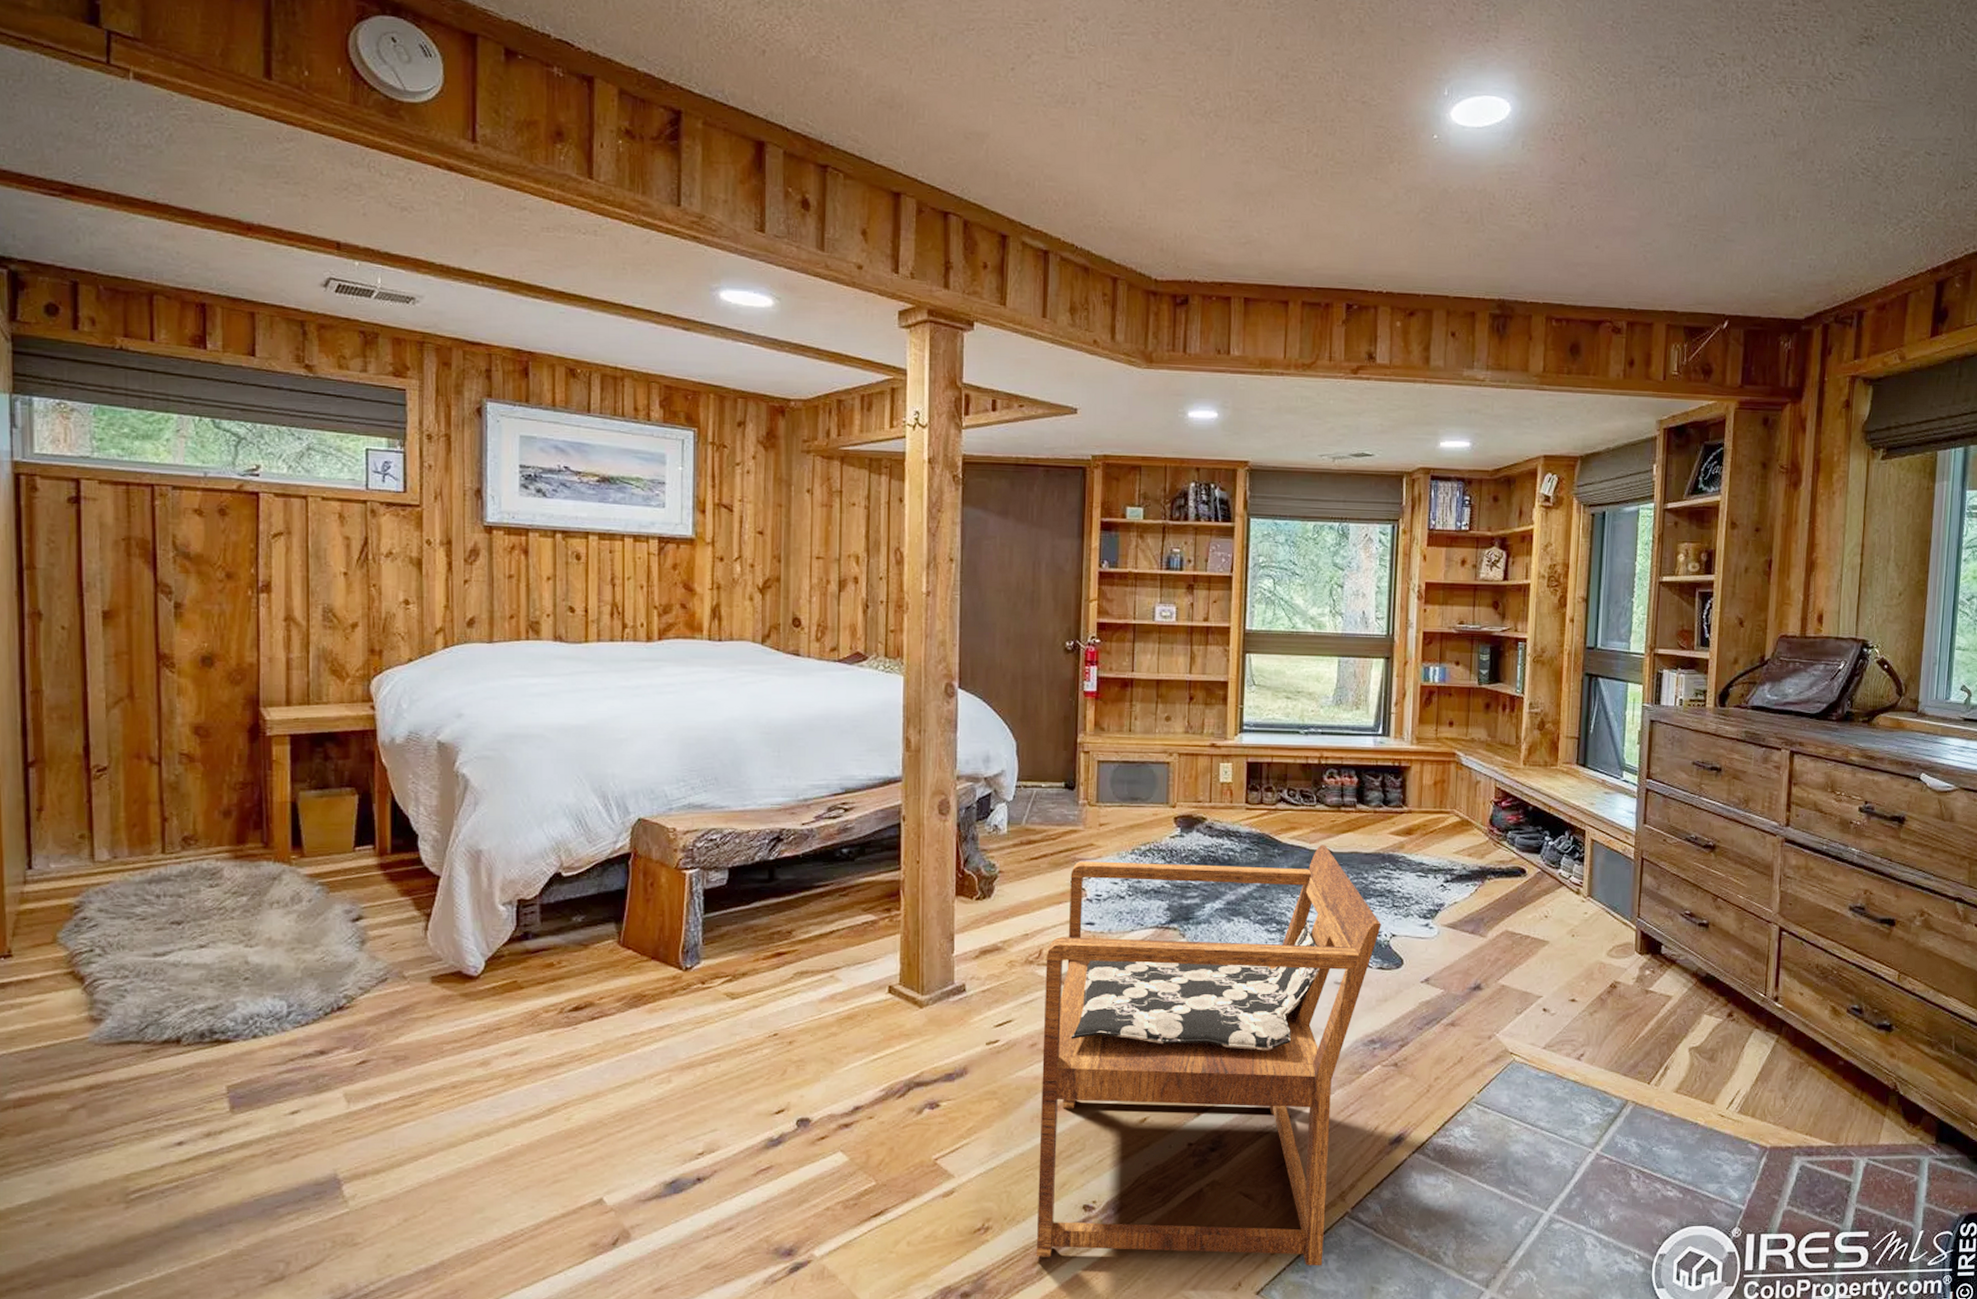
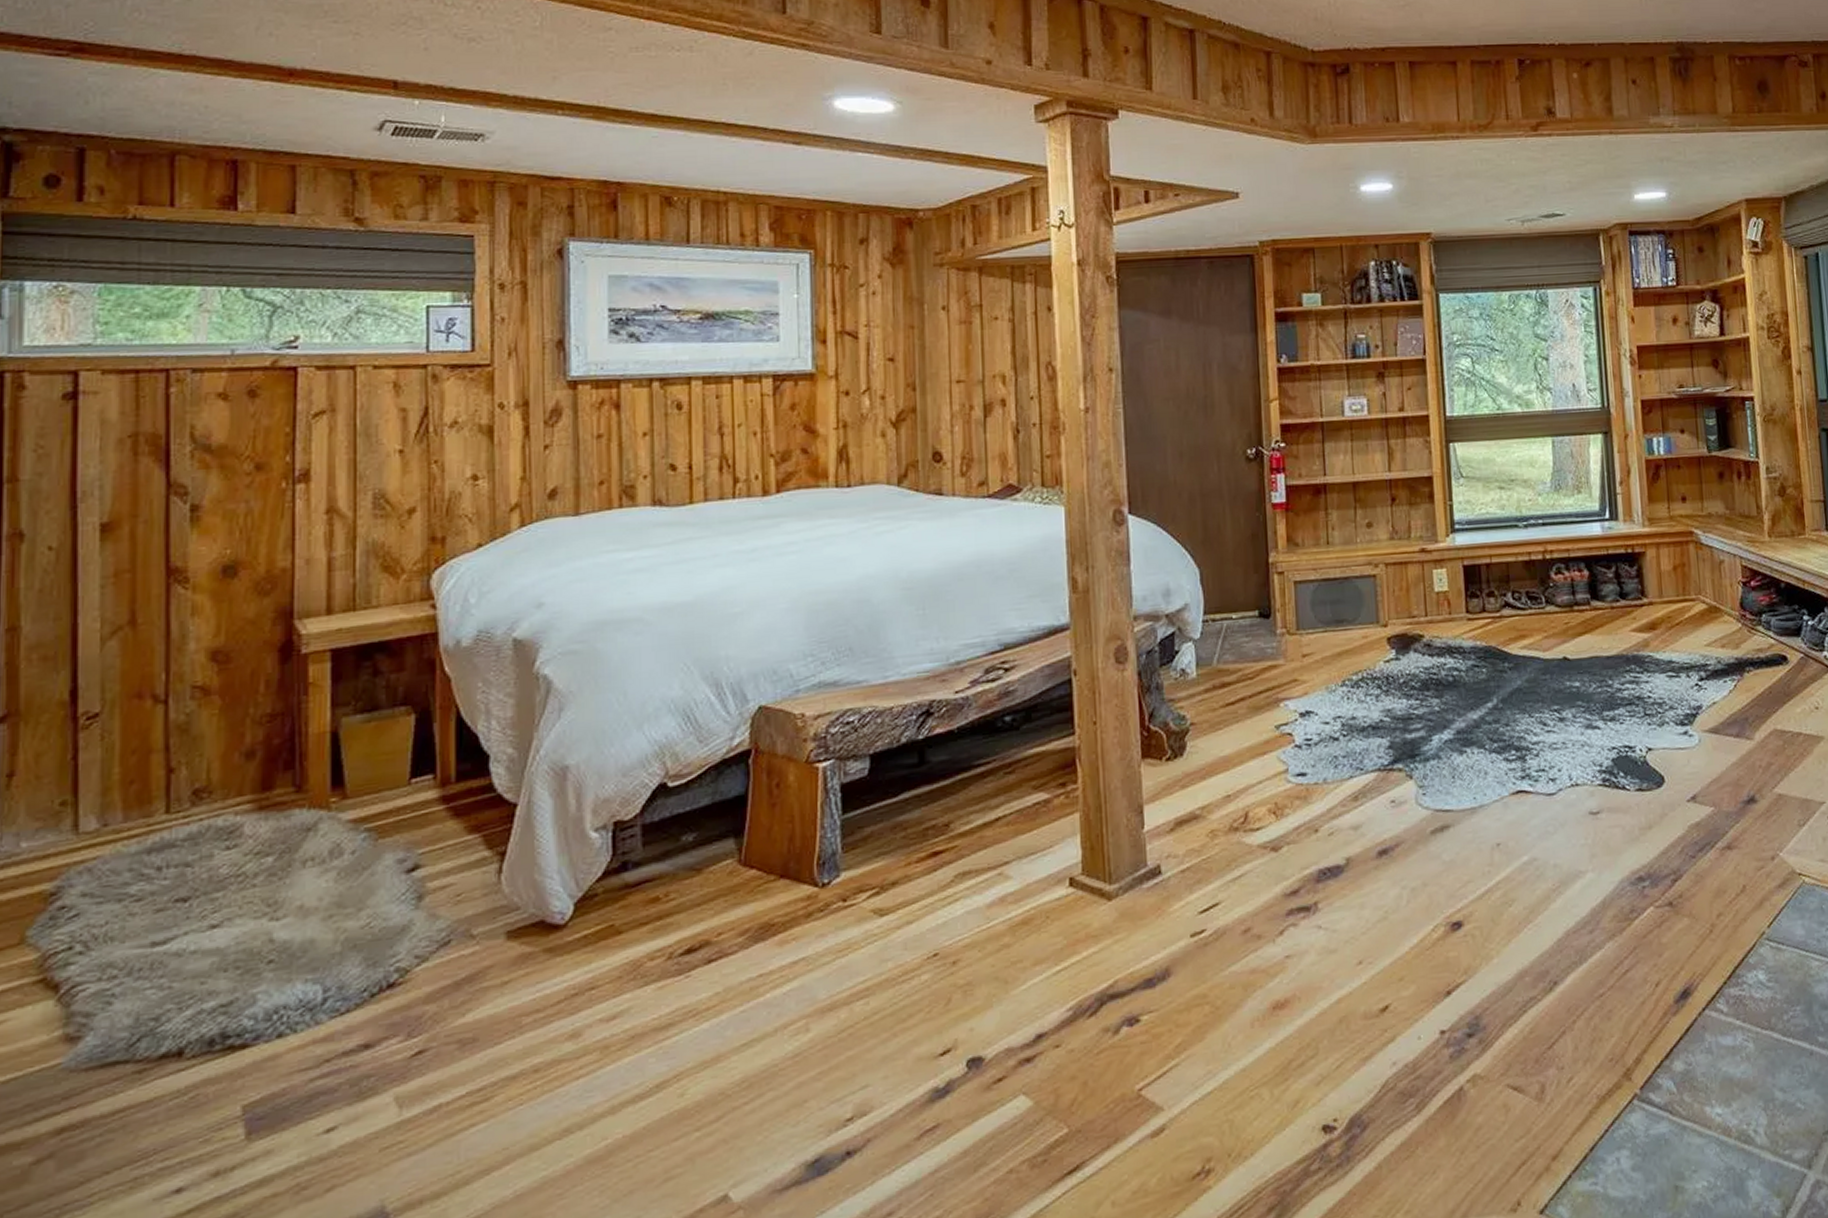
armchair: present [1036,844,1381,1266] -> none [1253,651,1635,1201]

